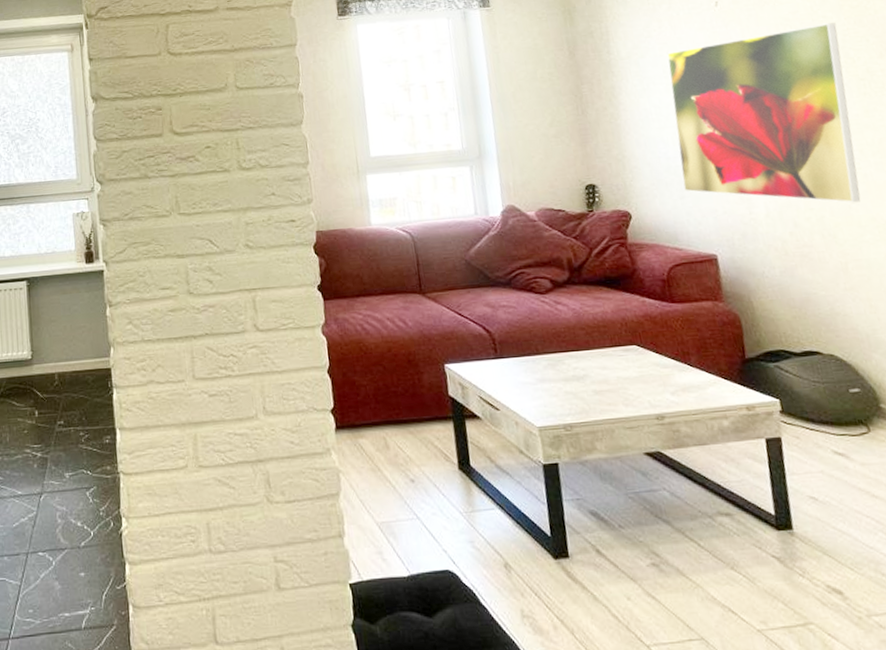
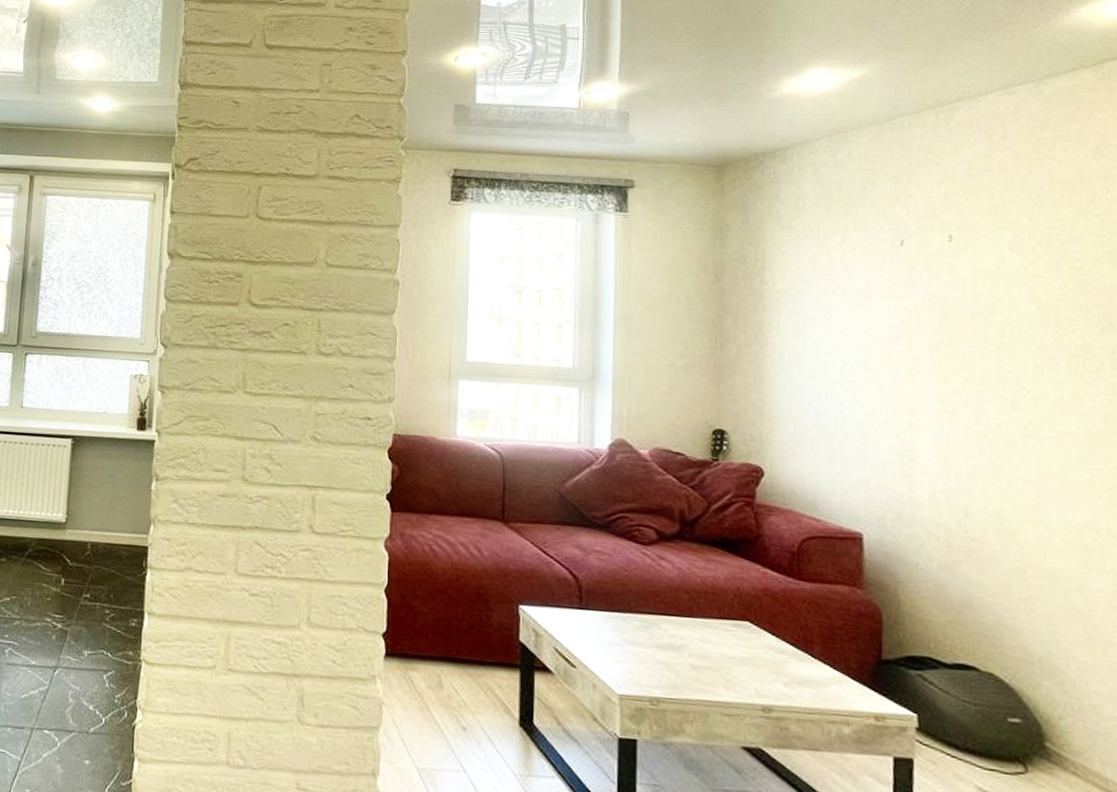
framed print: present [667,22,861,203] -> none [831,283,1054,500]

